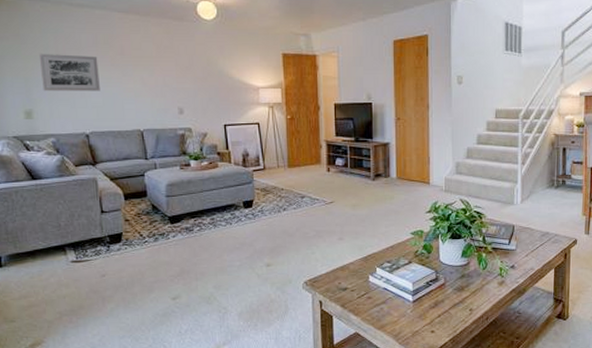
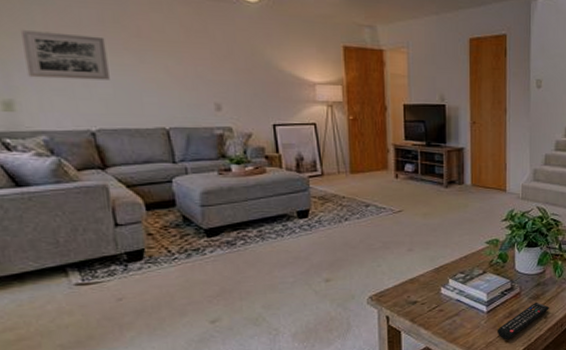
remote control: none [423,294,474,330] -> present [498,302,549,340]

